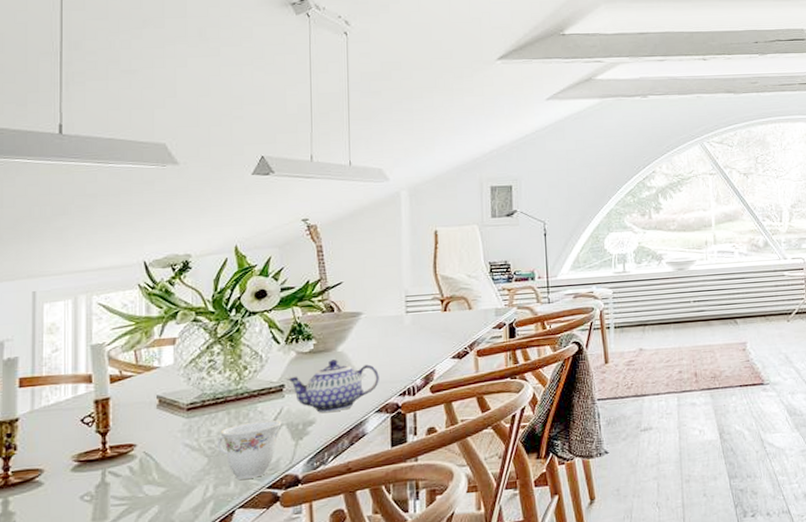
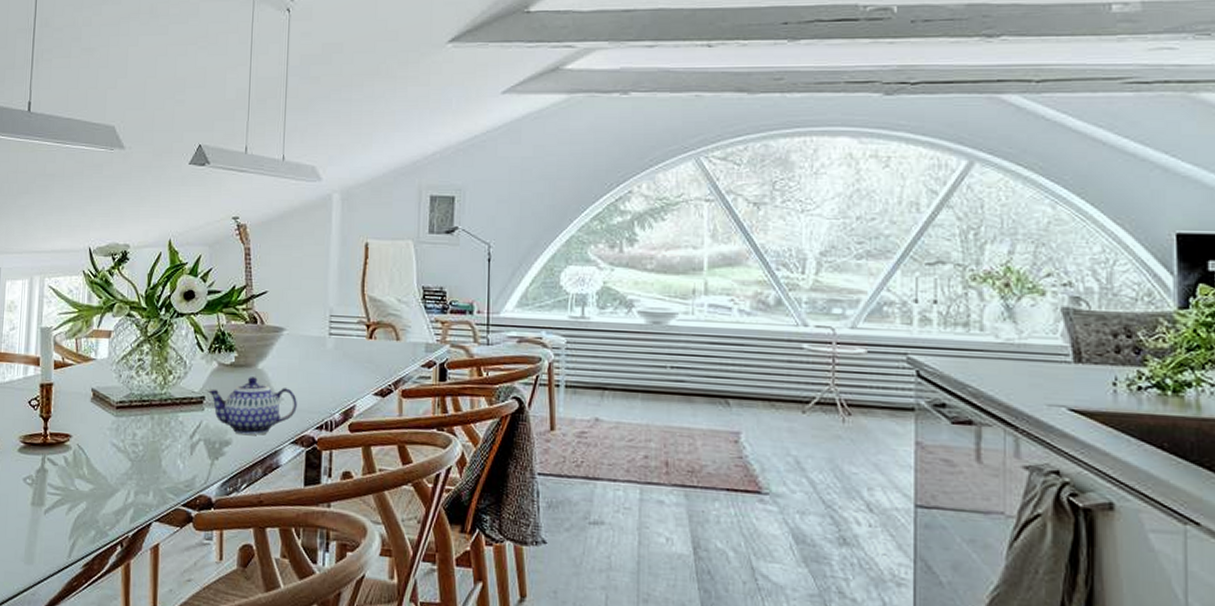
teacup: present [217,420,282,480] -> none [140,431,200,492]

